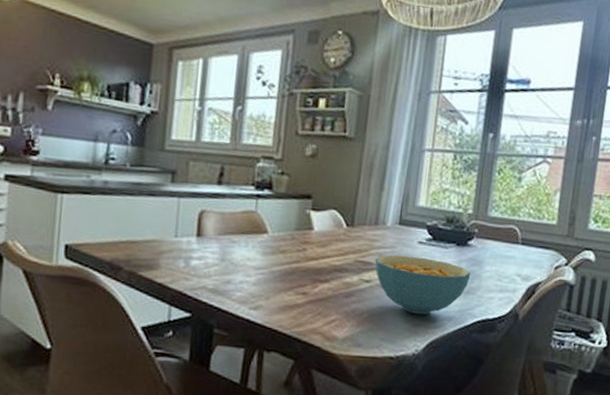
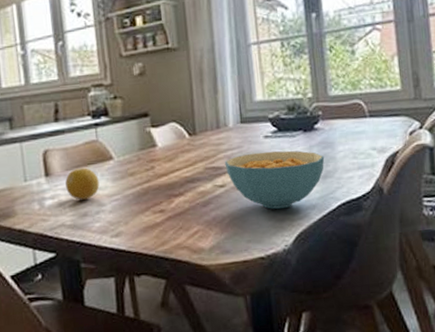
fruit: none [215,235,250,267] -> present [65,167,100,200]

